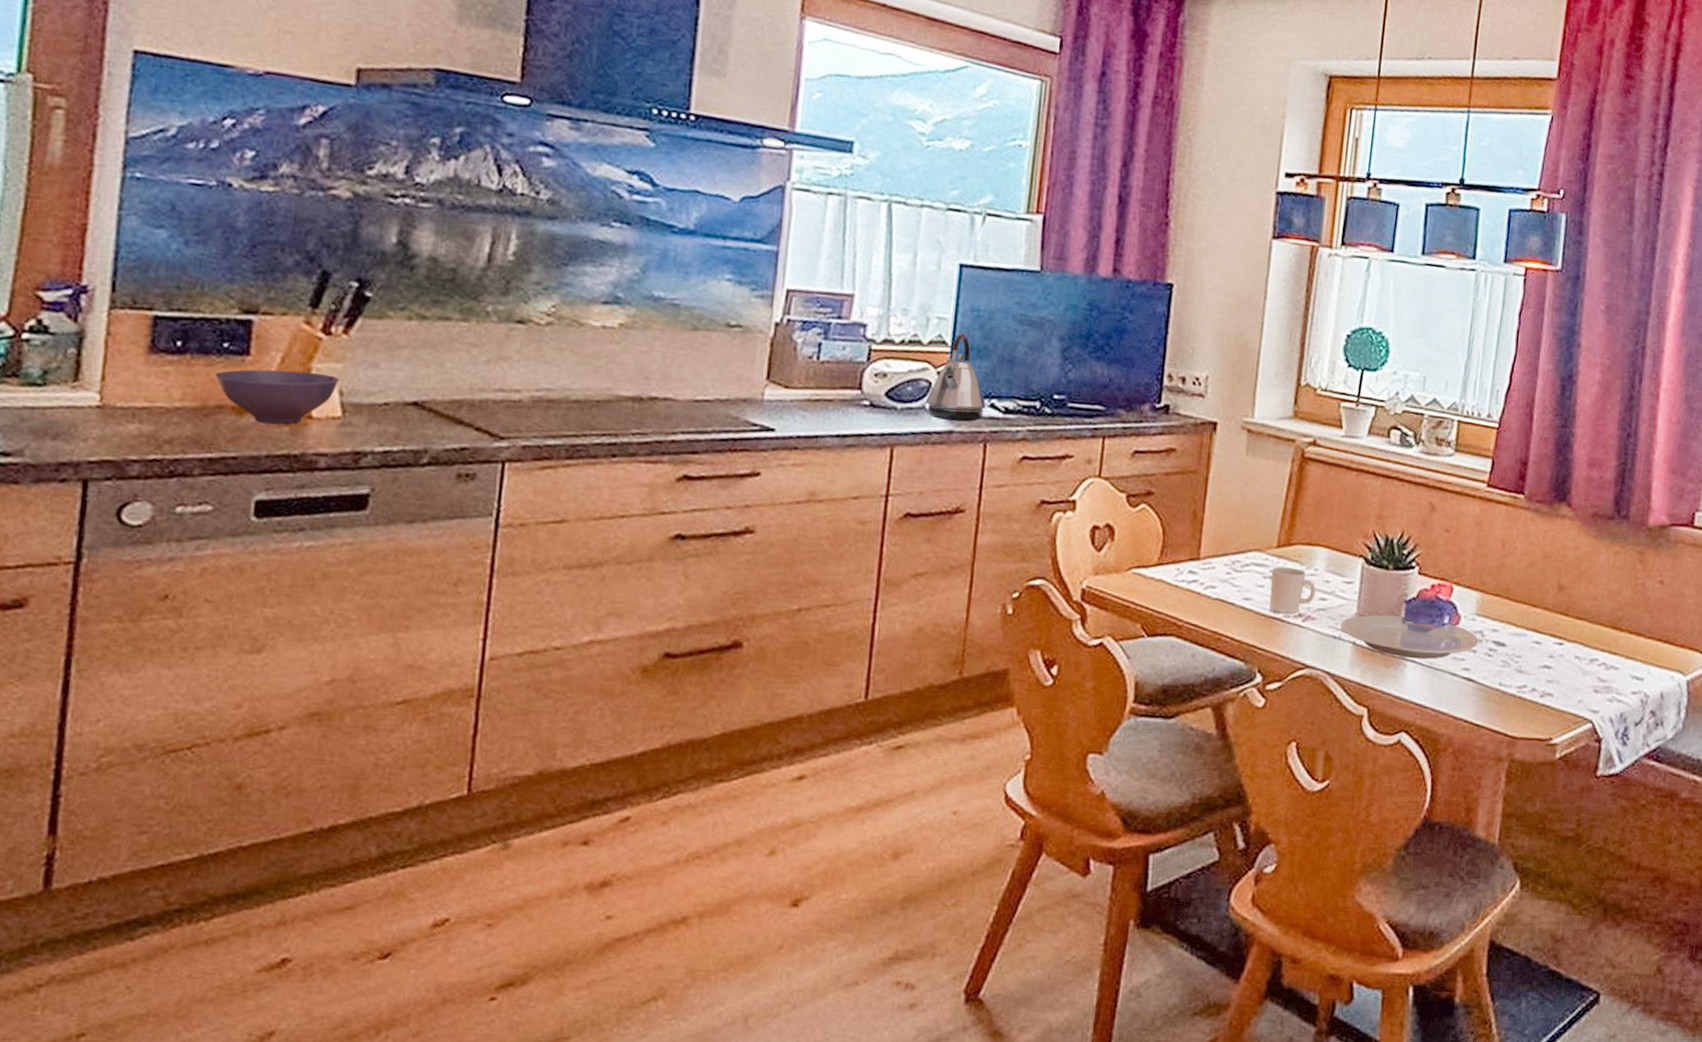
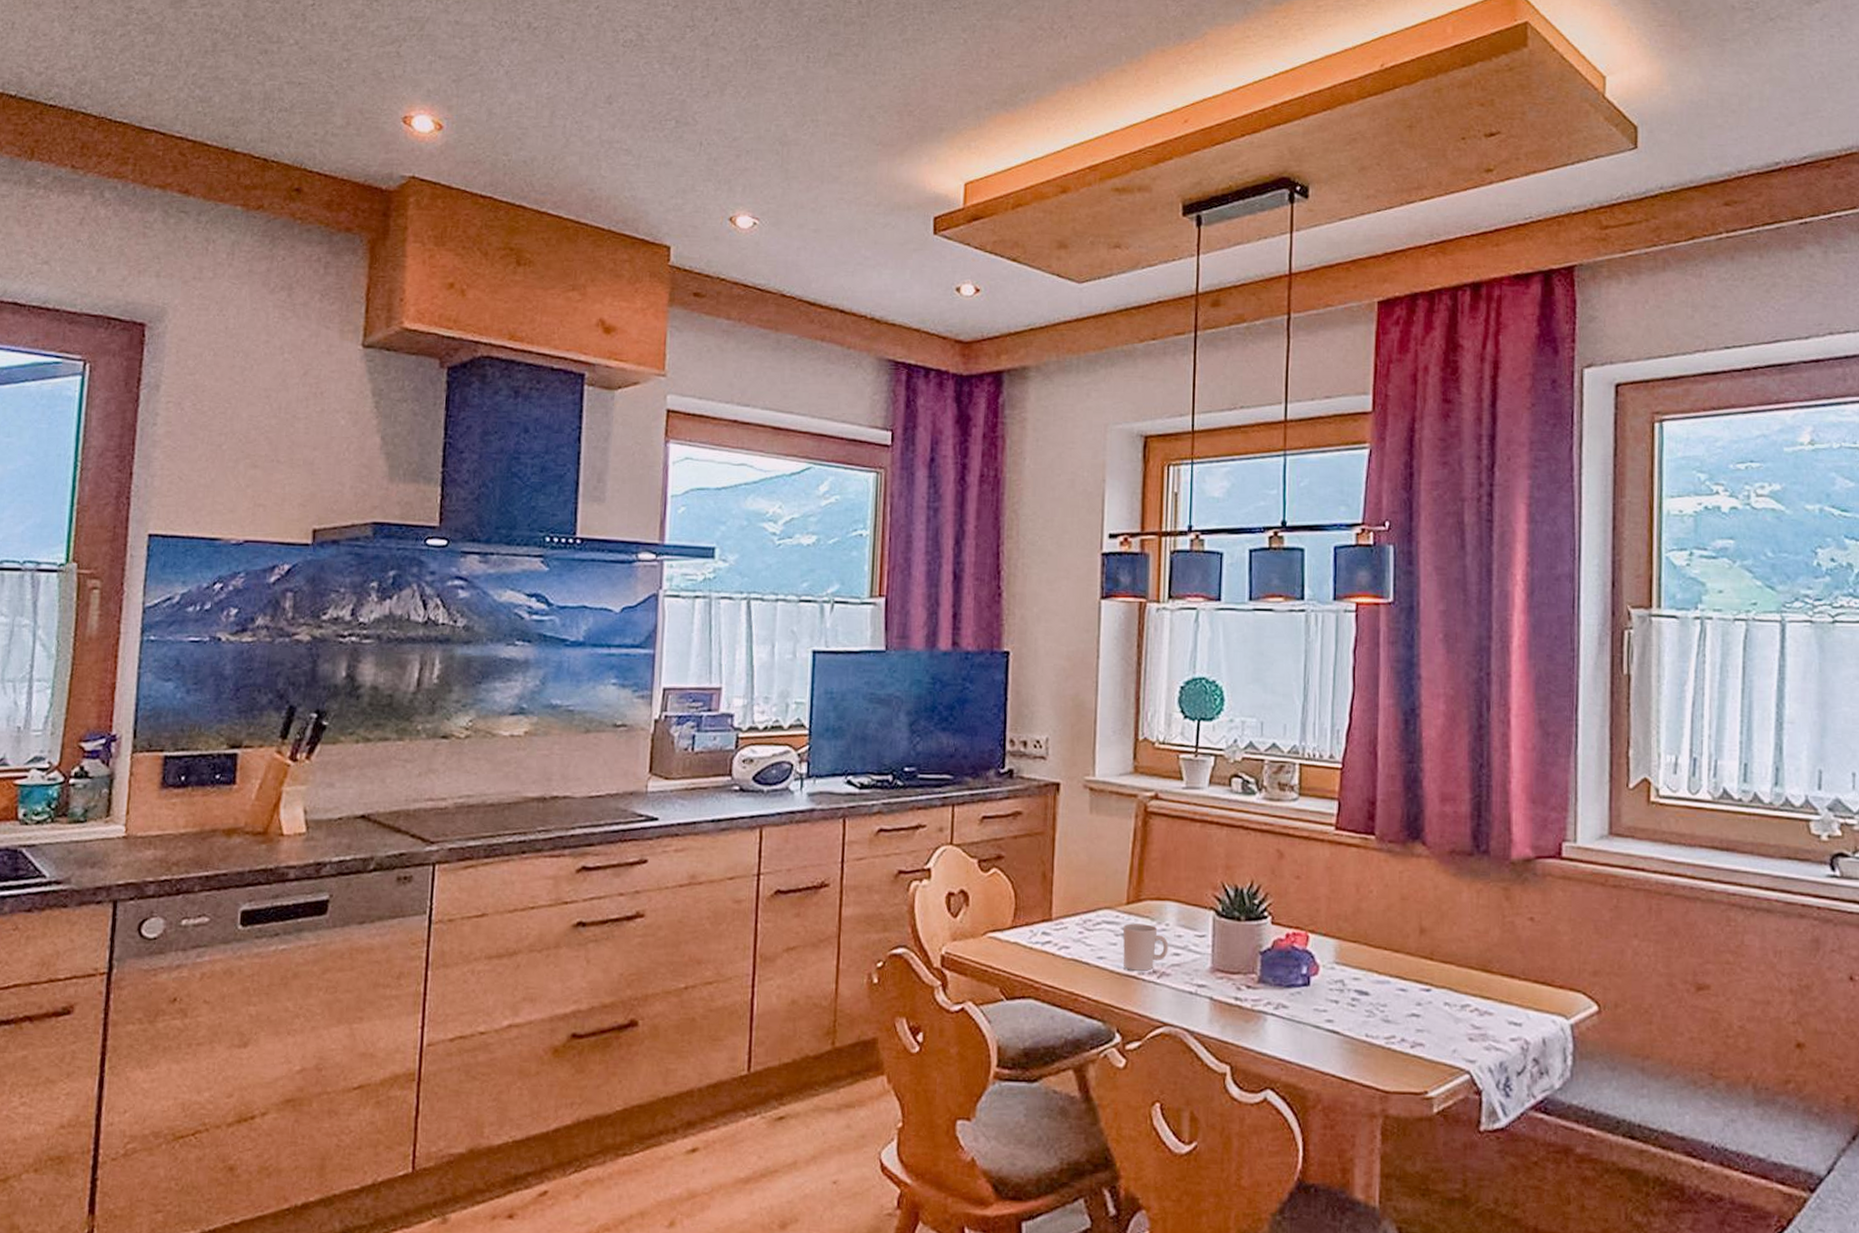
bowl: present [215,369,340,424] -> none [209,795,304,842]
kettle: present [926,333,986,422] -> none [789,716,843,800]
plate: present [1340,614,1478,660] -> none [1195,967,1340,1012]

